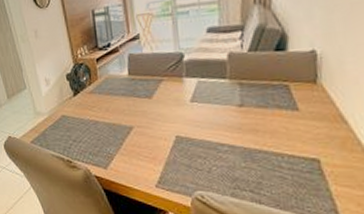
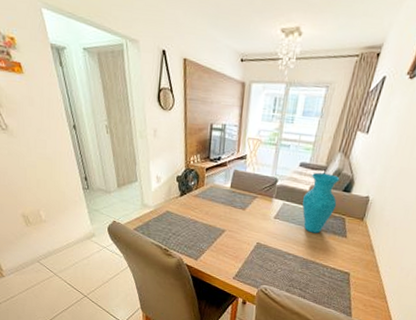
vase: none [221,32,271,112] -> present [302,172,340,234]

